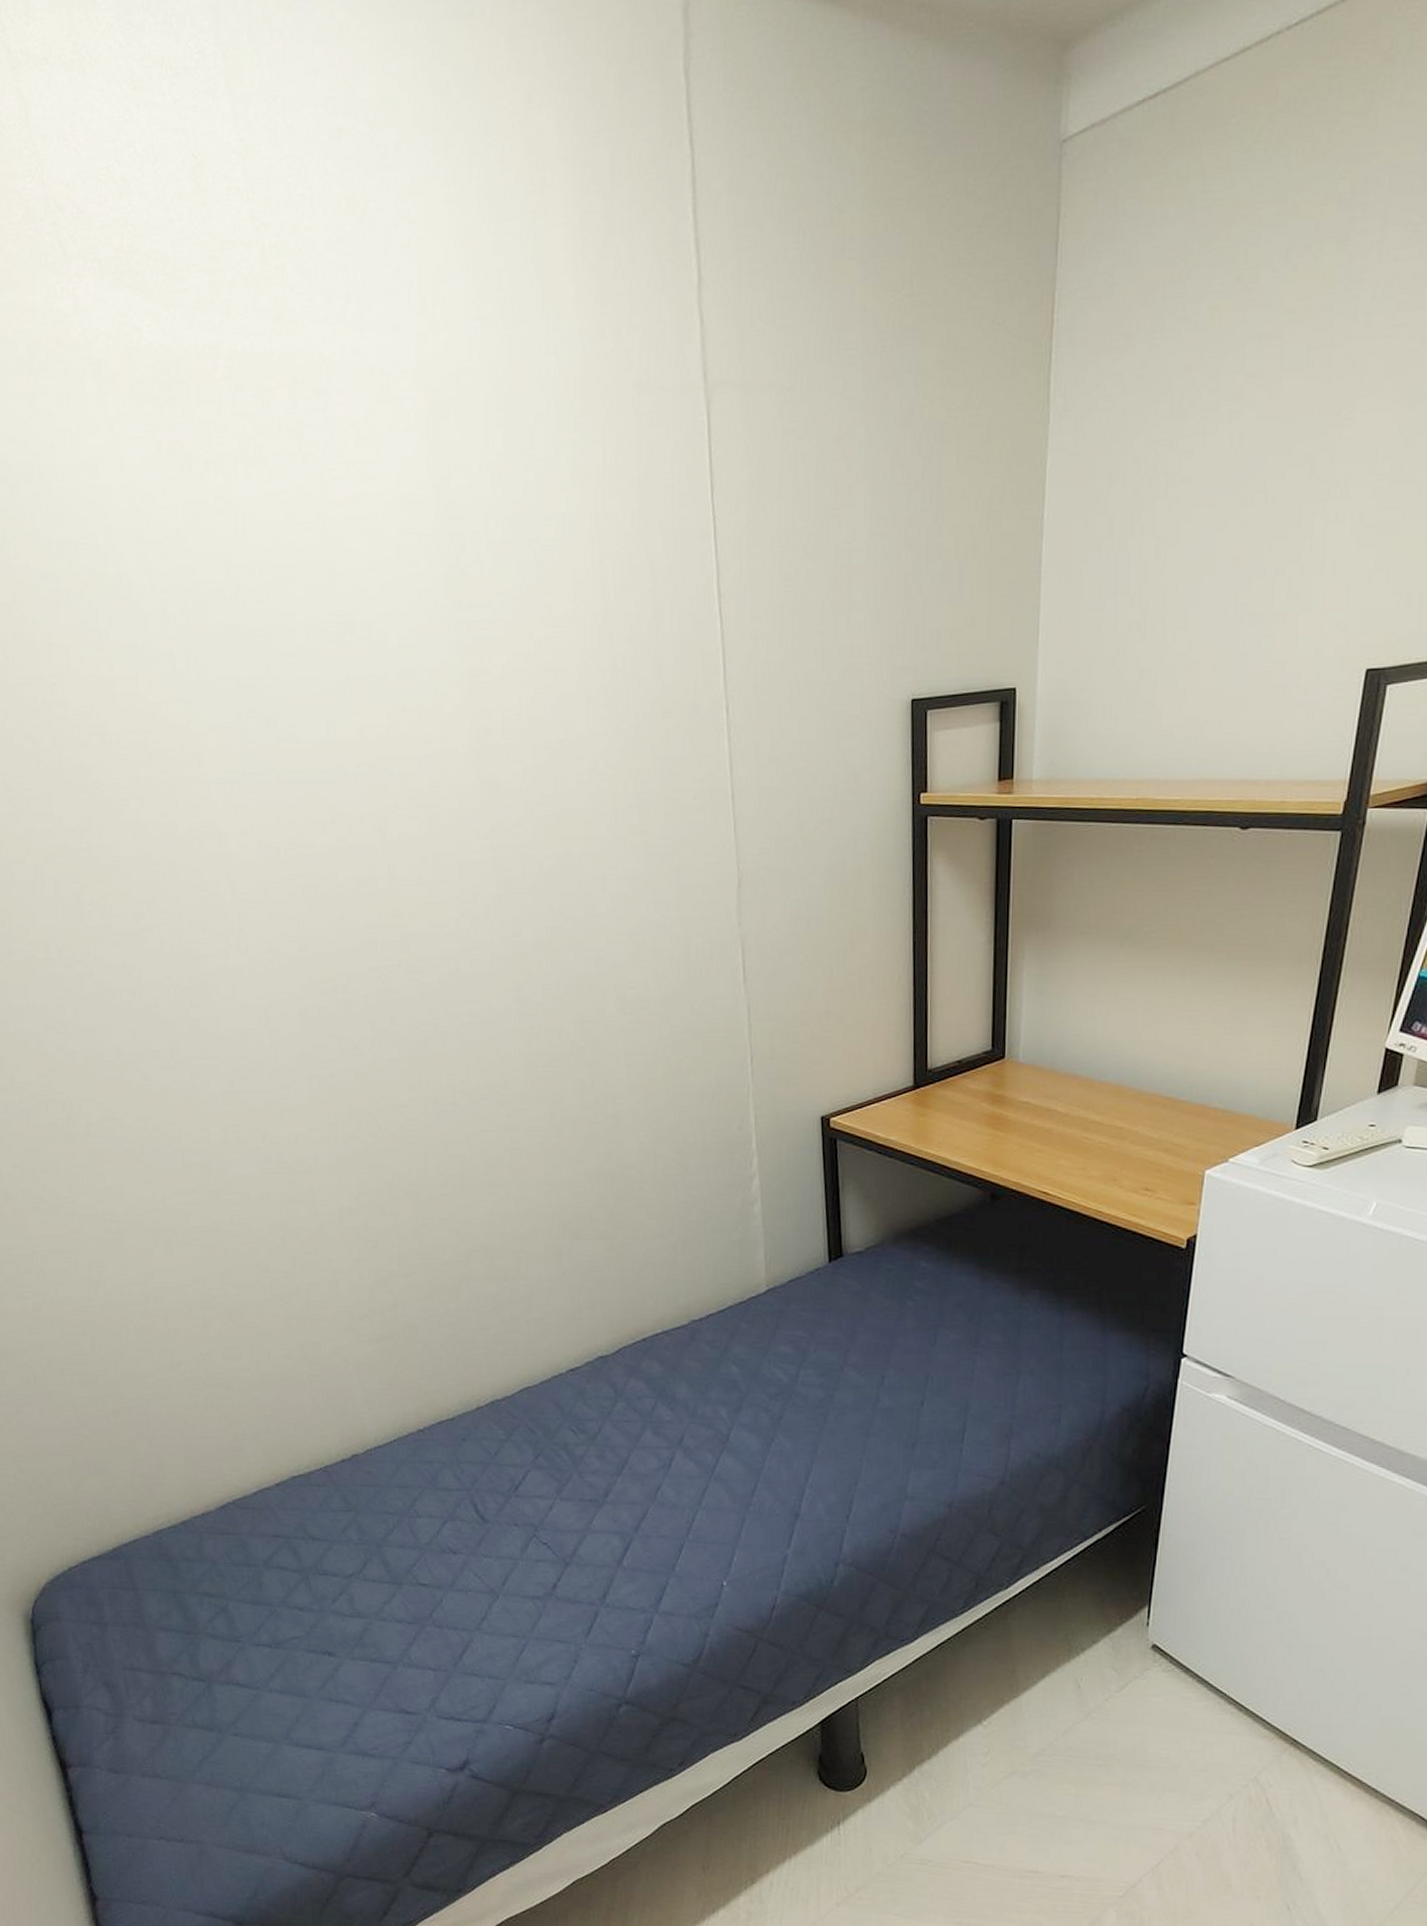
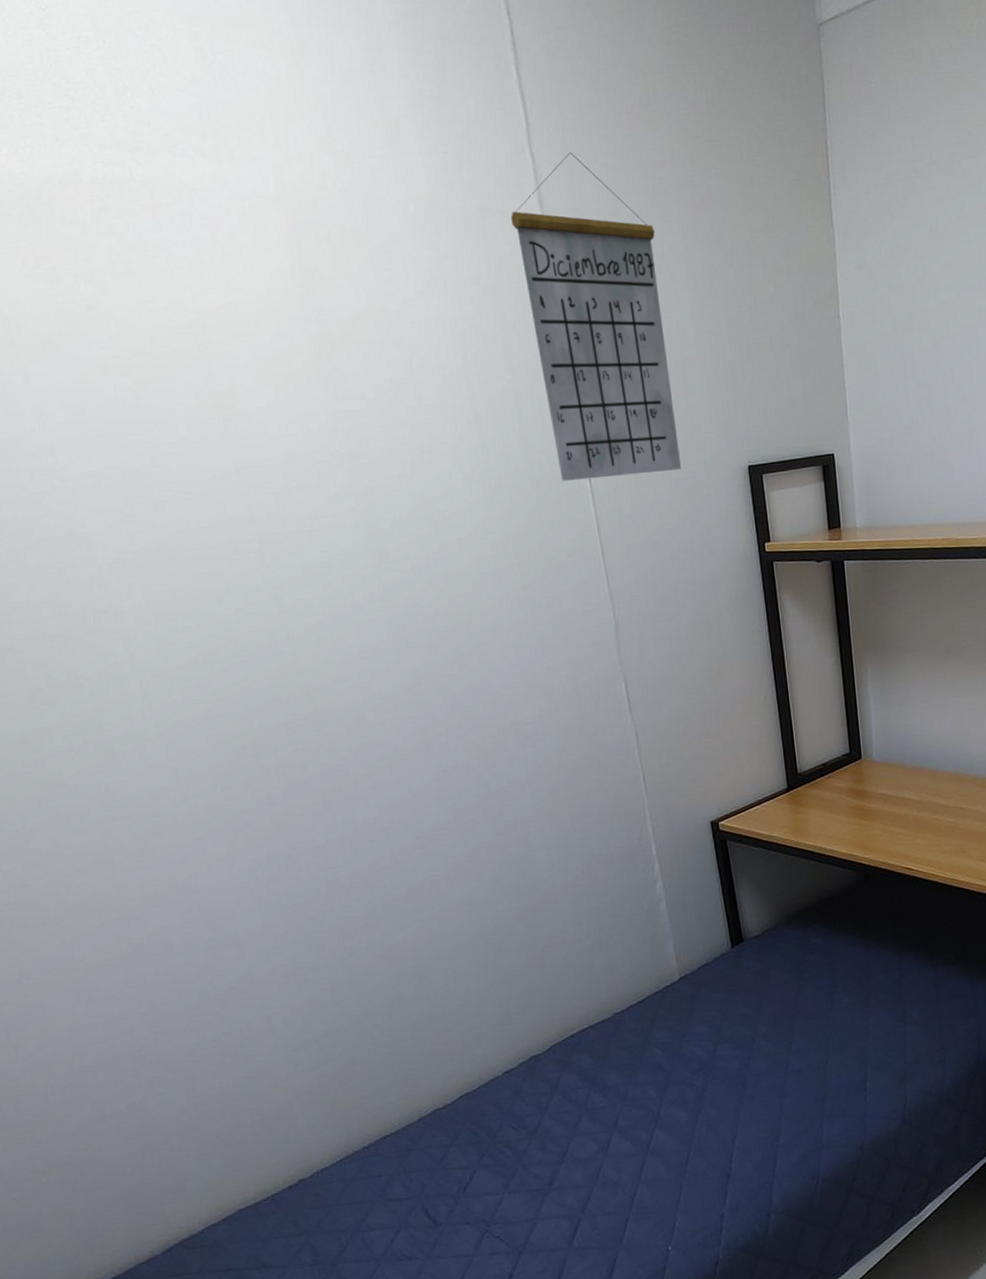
calendar: none [670,312,834,710] -> present [511,152,682,481]

